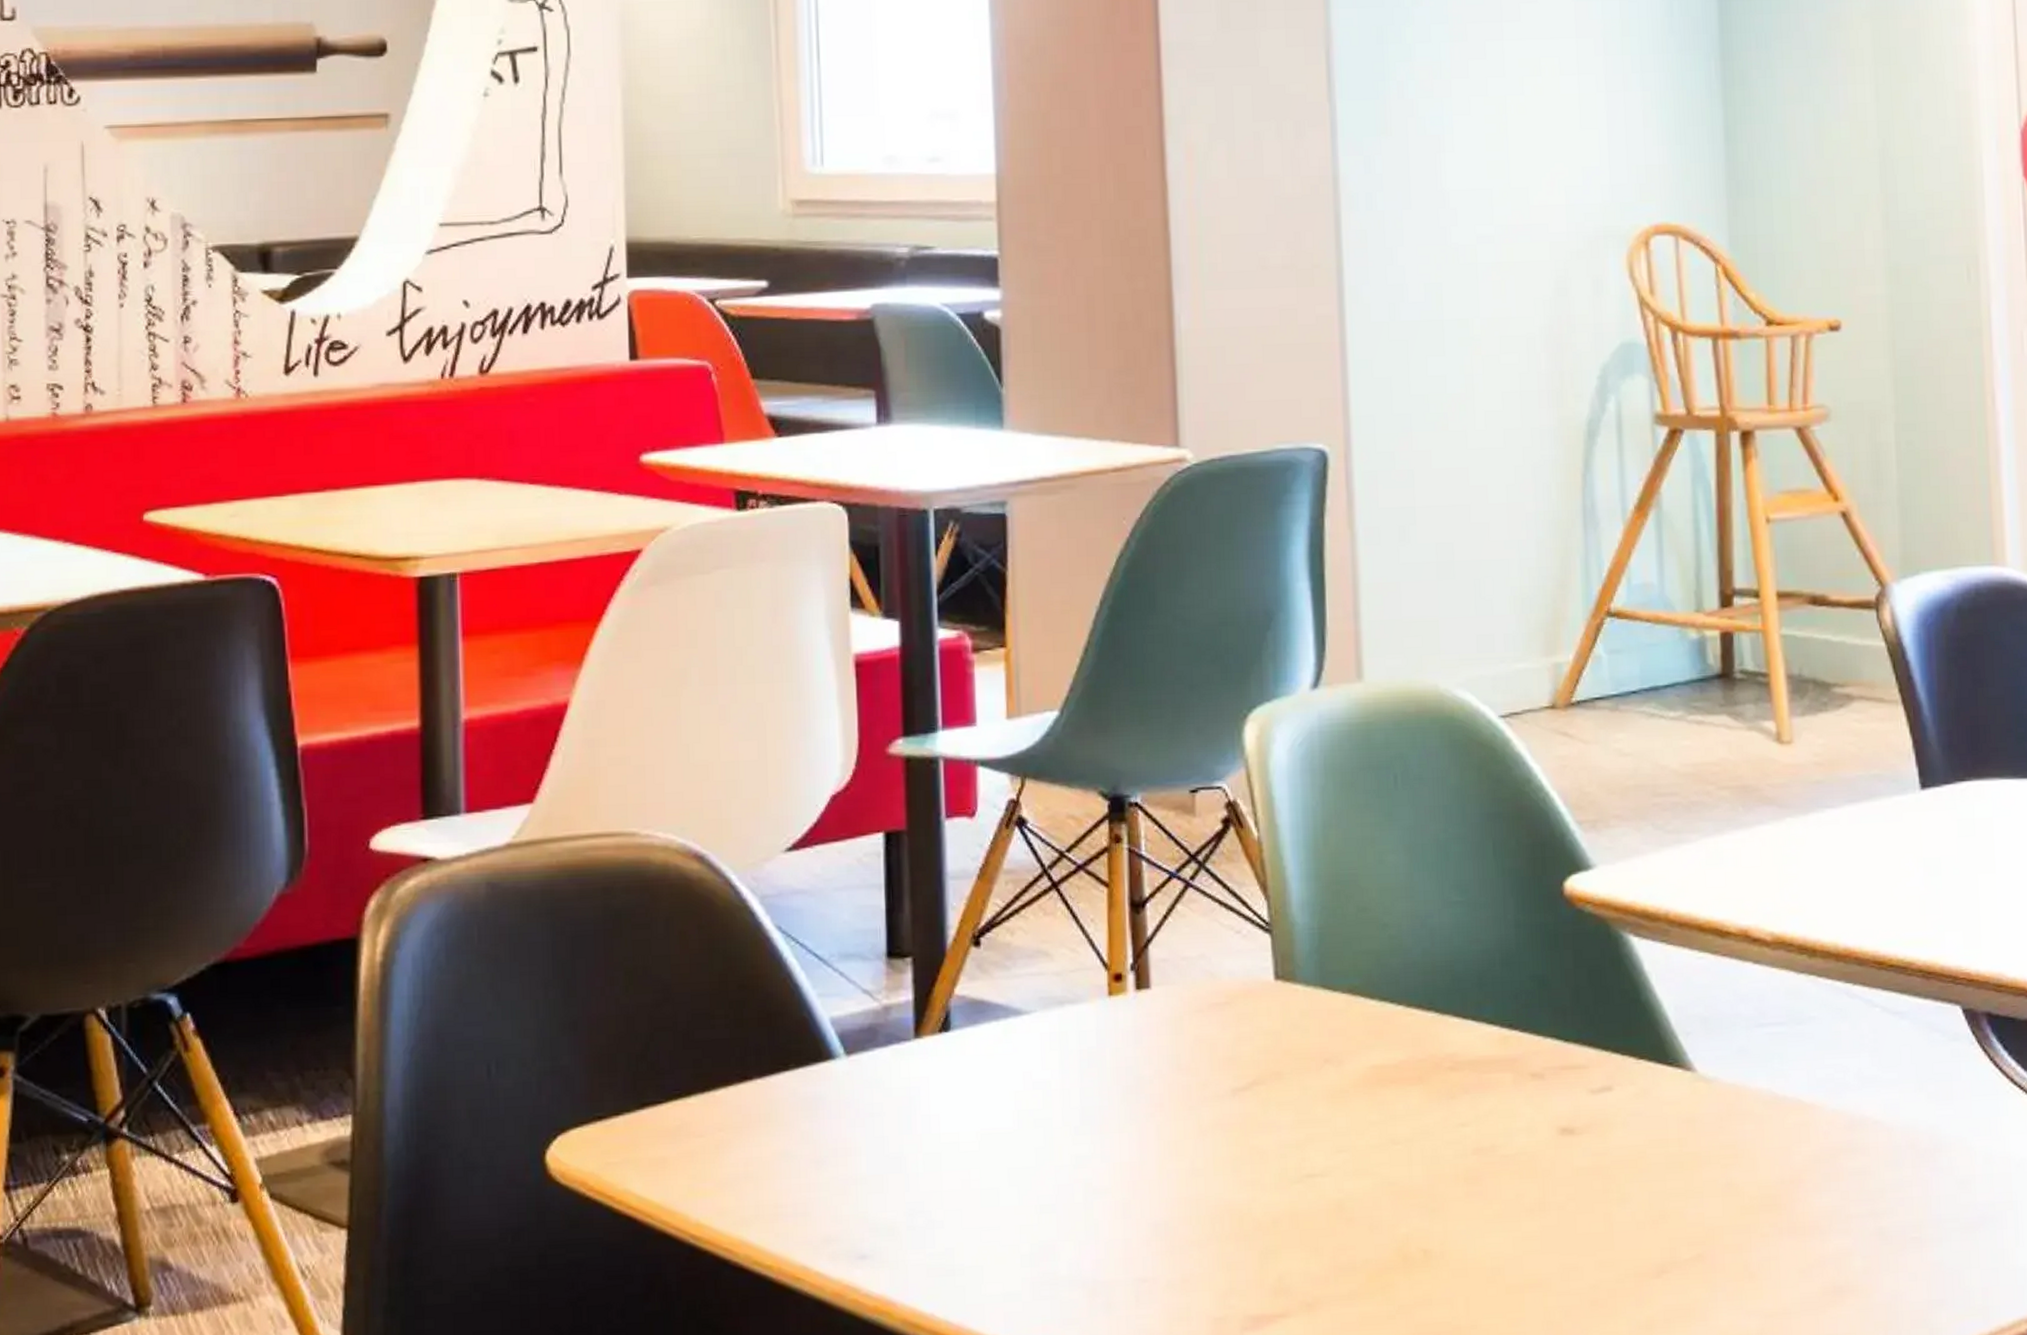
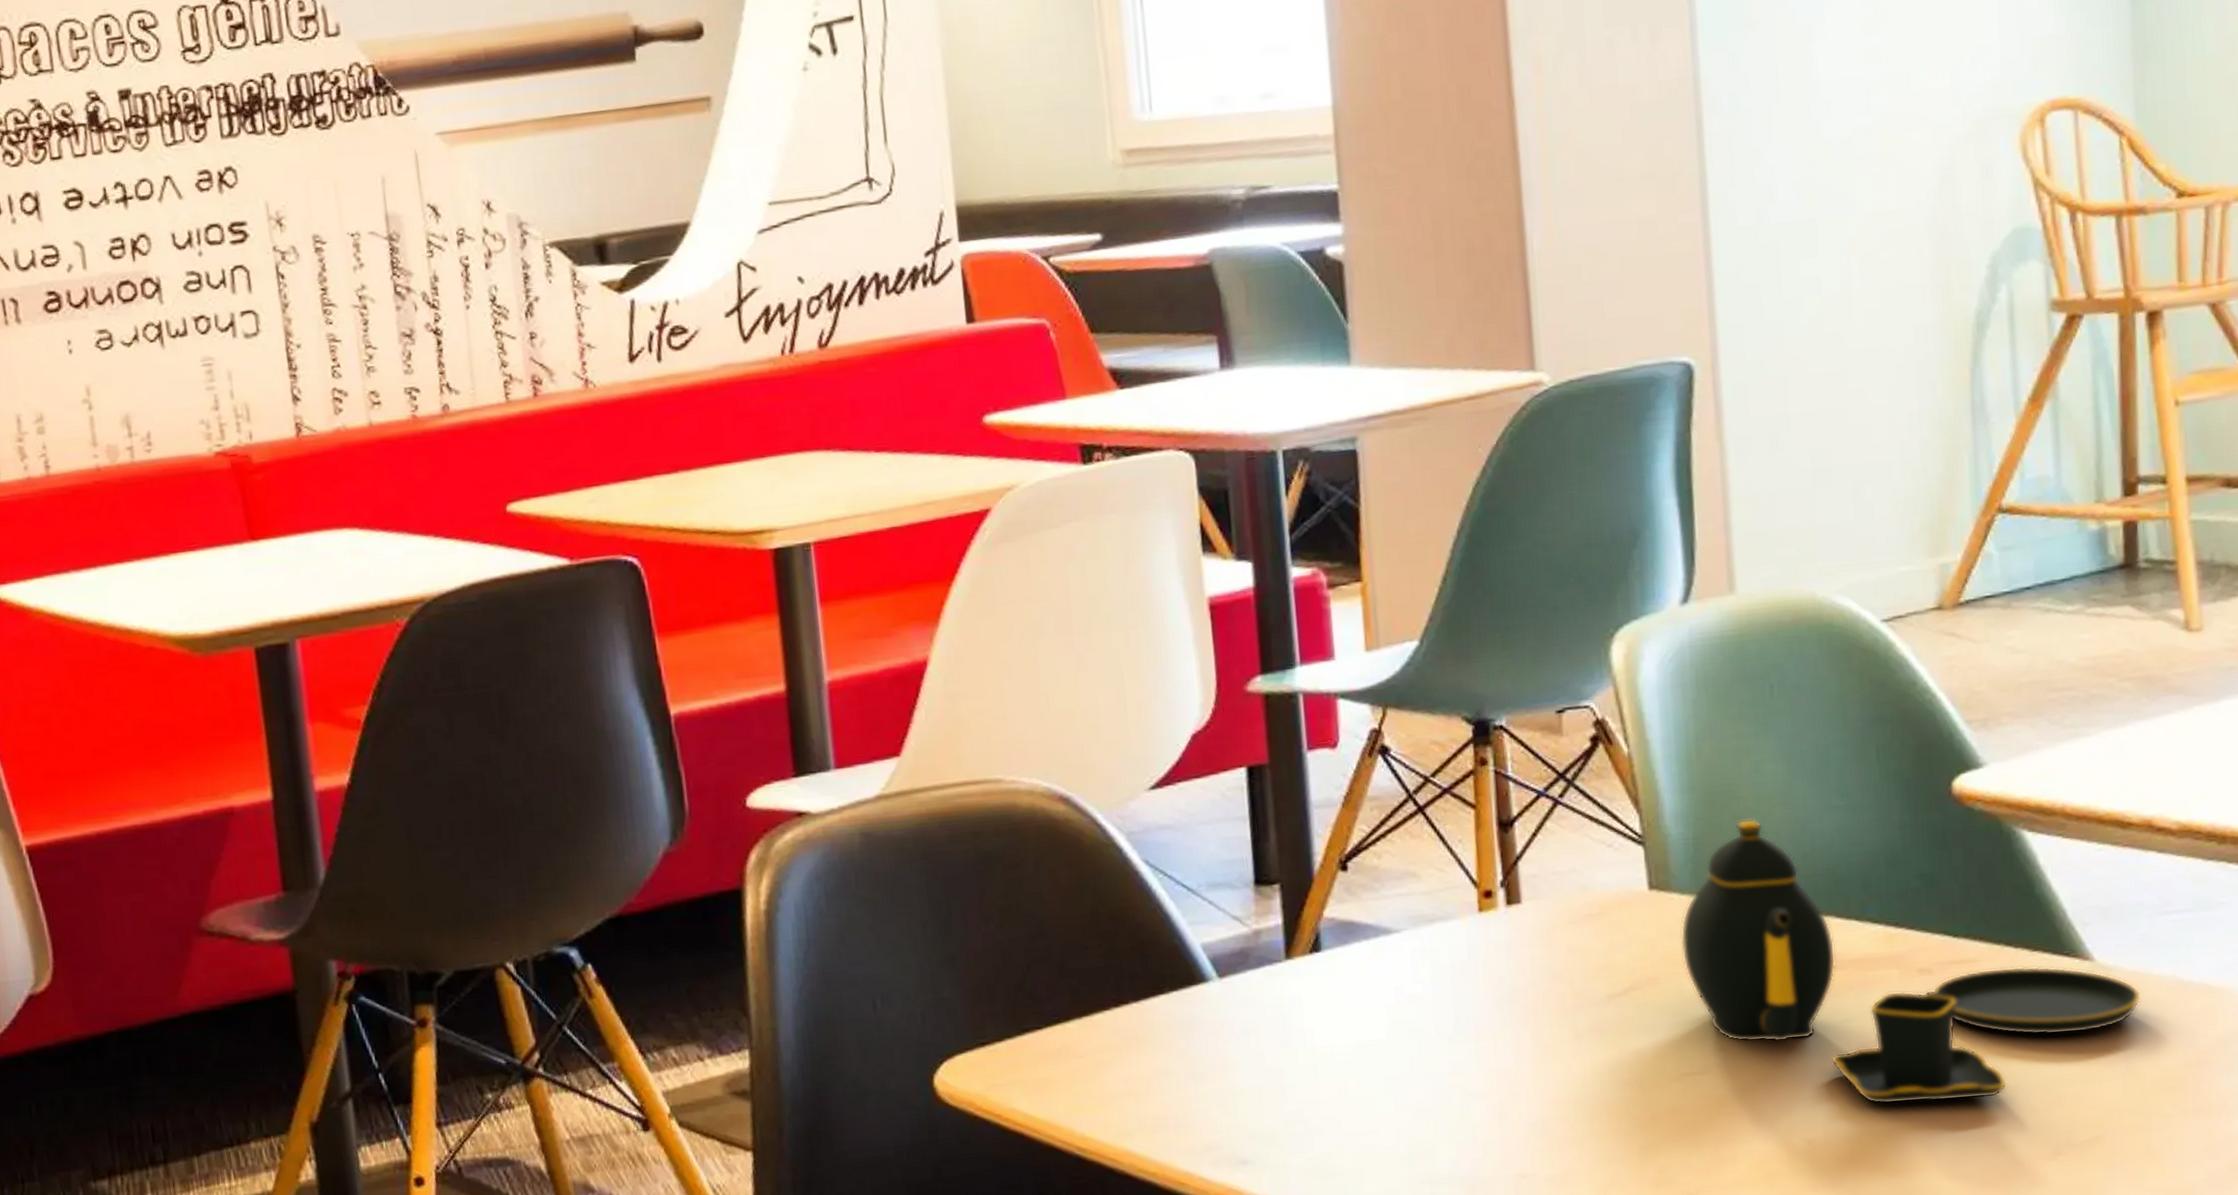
teapot: none [1305,911,1740,1215] -> present [1681,819,2142,1105]

